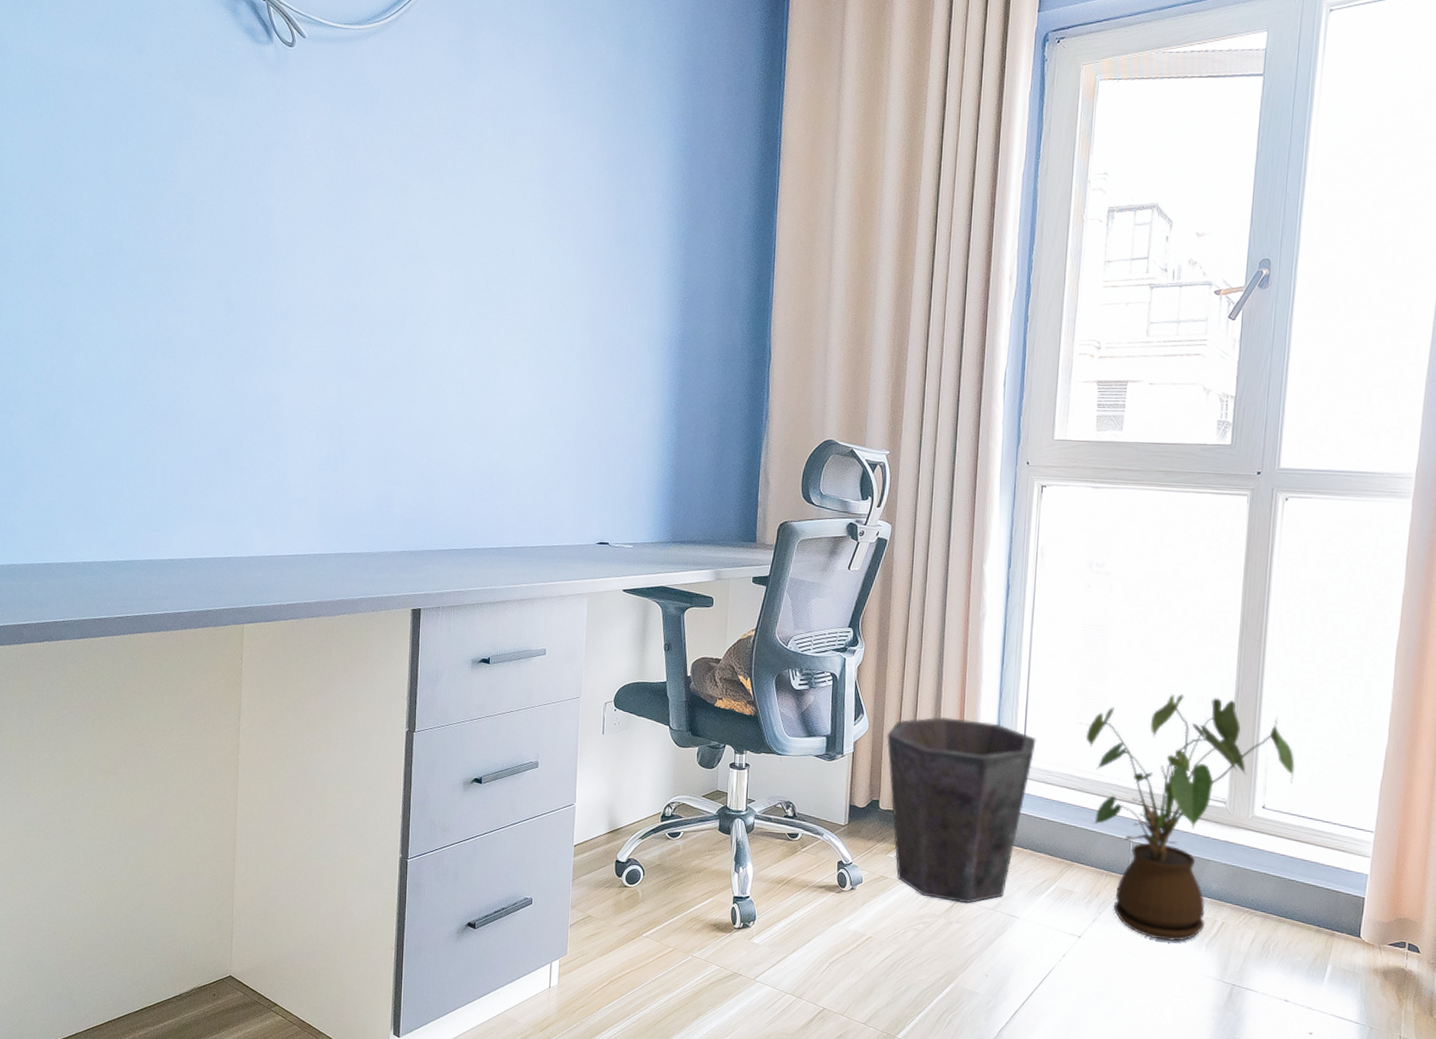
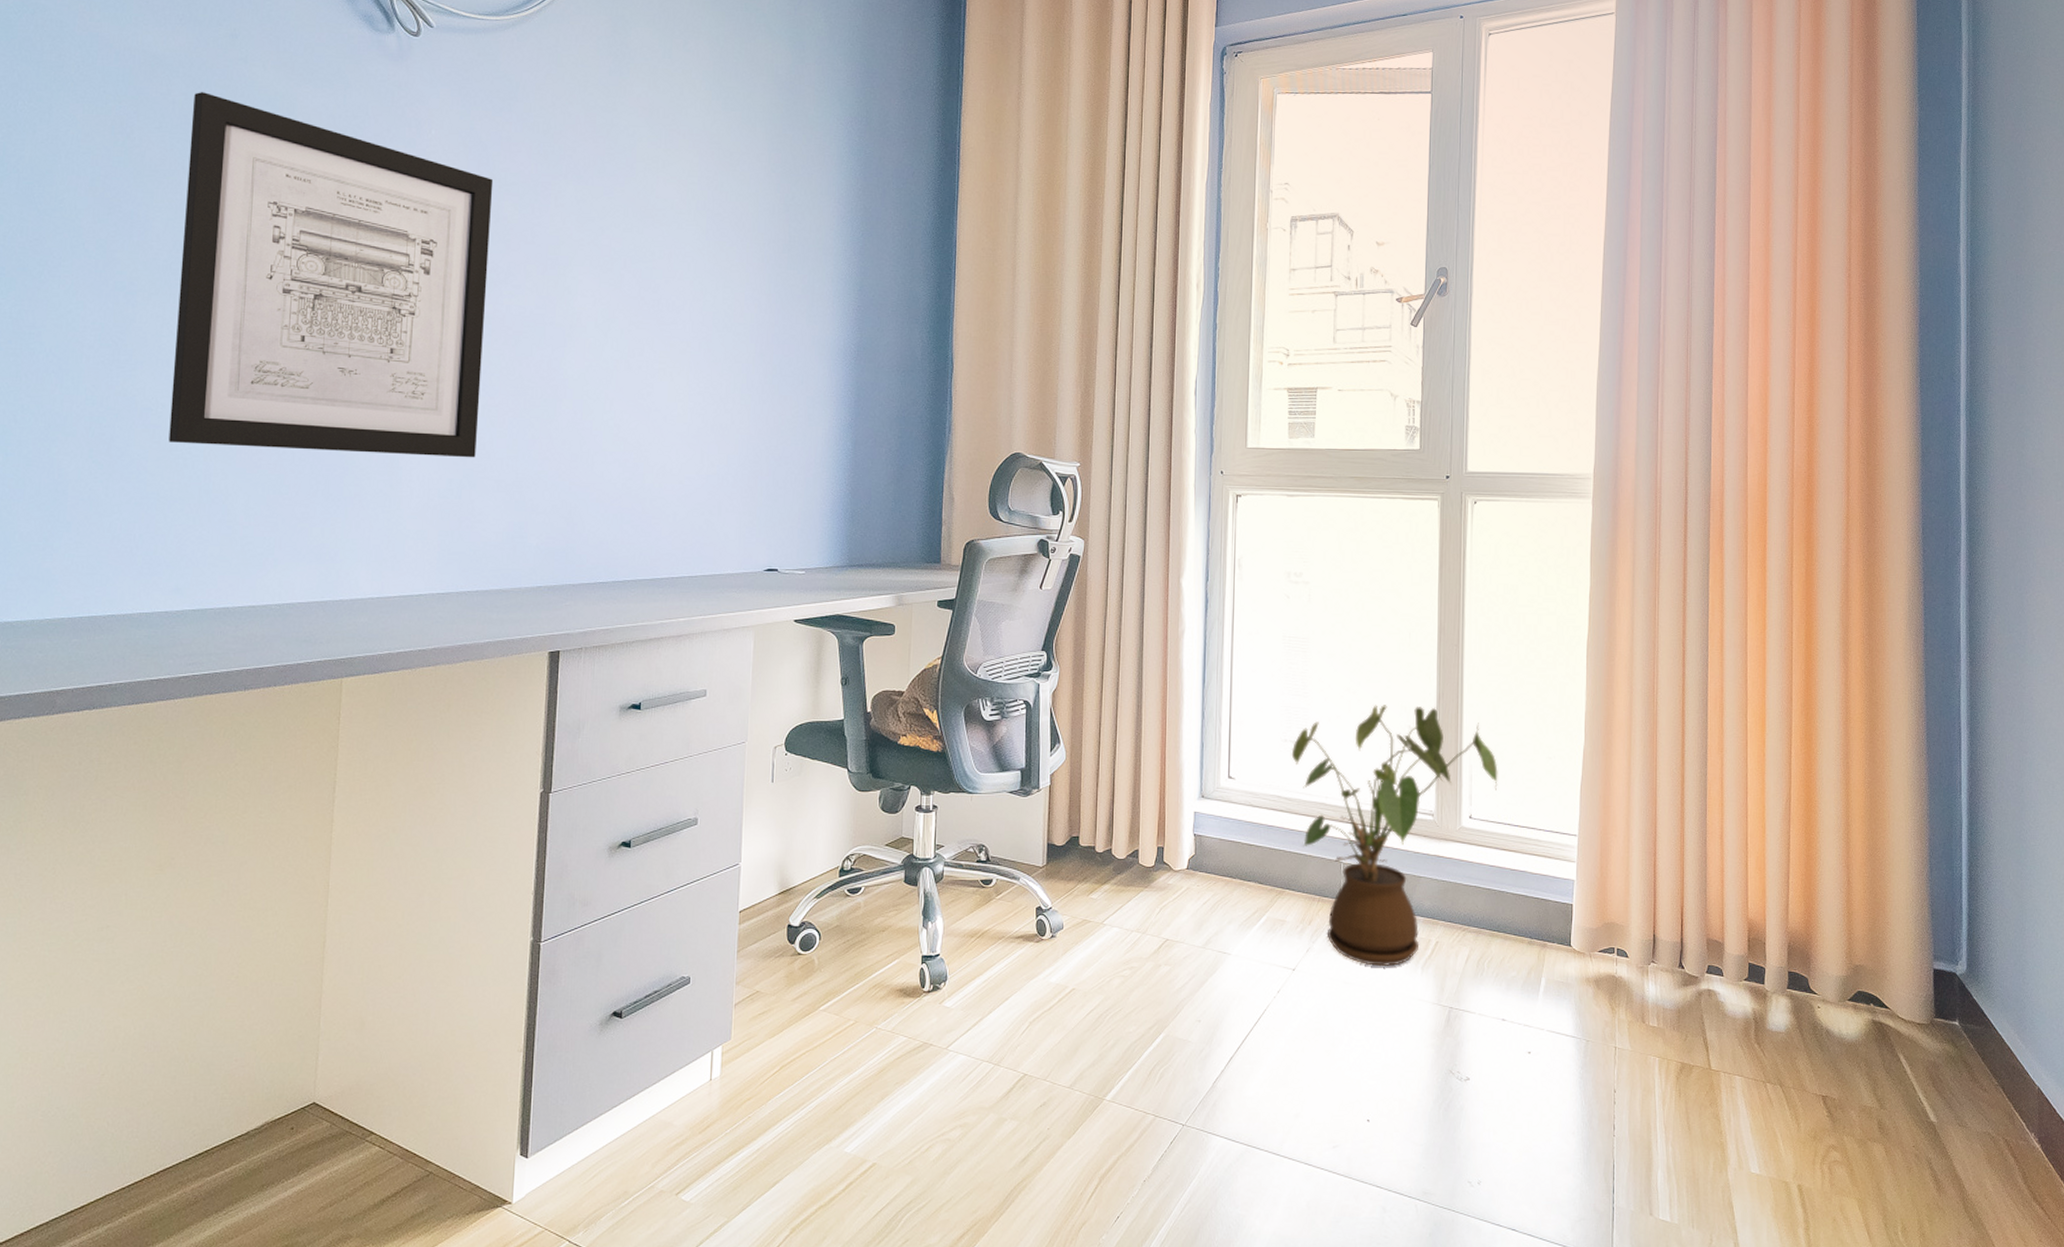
wall art: none [100,104,359,435] -> present [168,92,494,458]
waste bin: present [887,717,1036,903] -> none [1085,742,1241,943]

